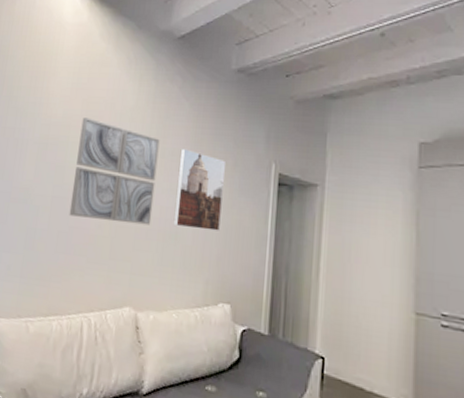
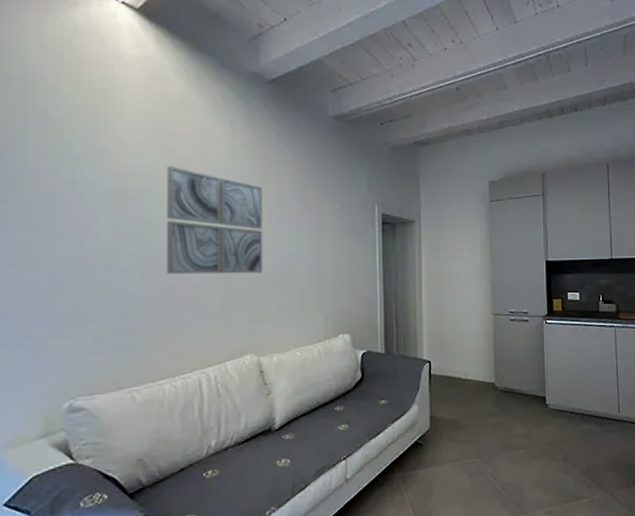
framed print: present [173,148,227,231] -> none [285,195,334,272]

